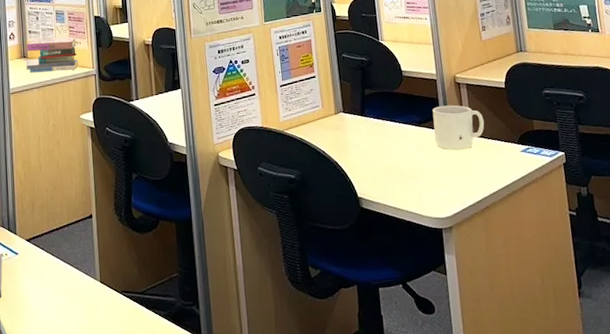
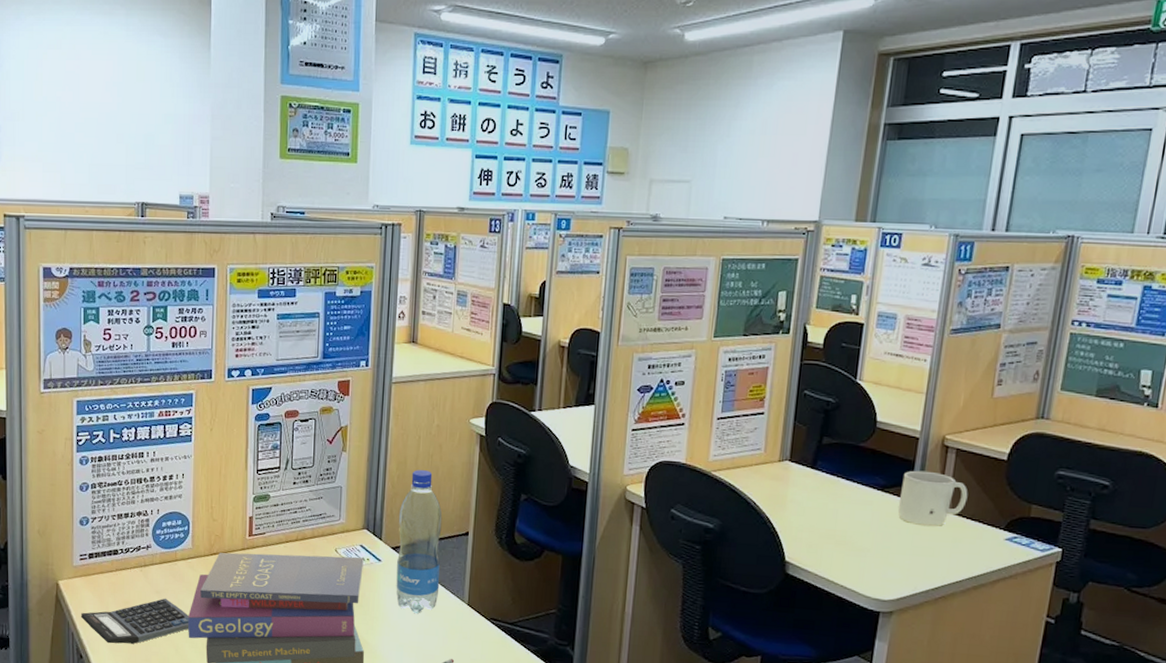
books: present [26,36,79,73] -> none [414,321,479,366]
bottle: none [29,165,73,299] -> present [396,470,442,614]

